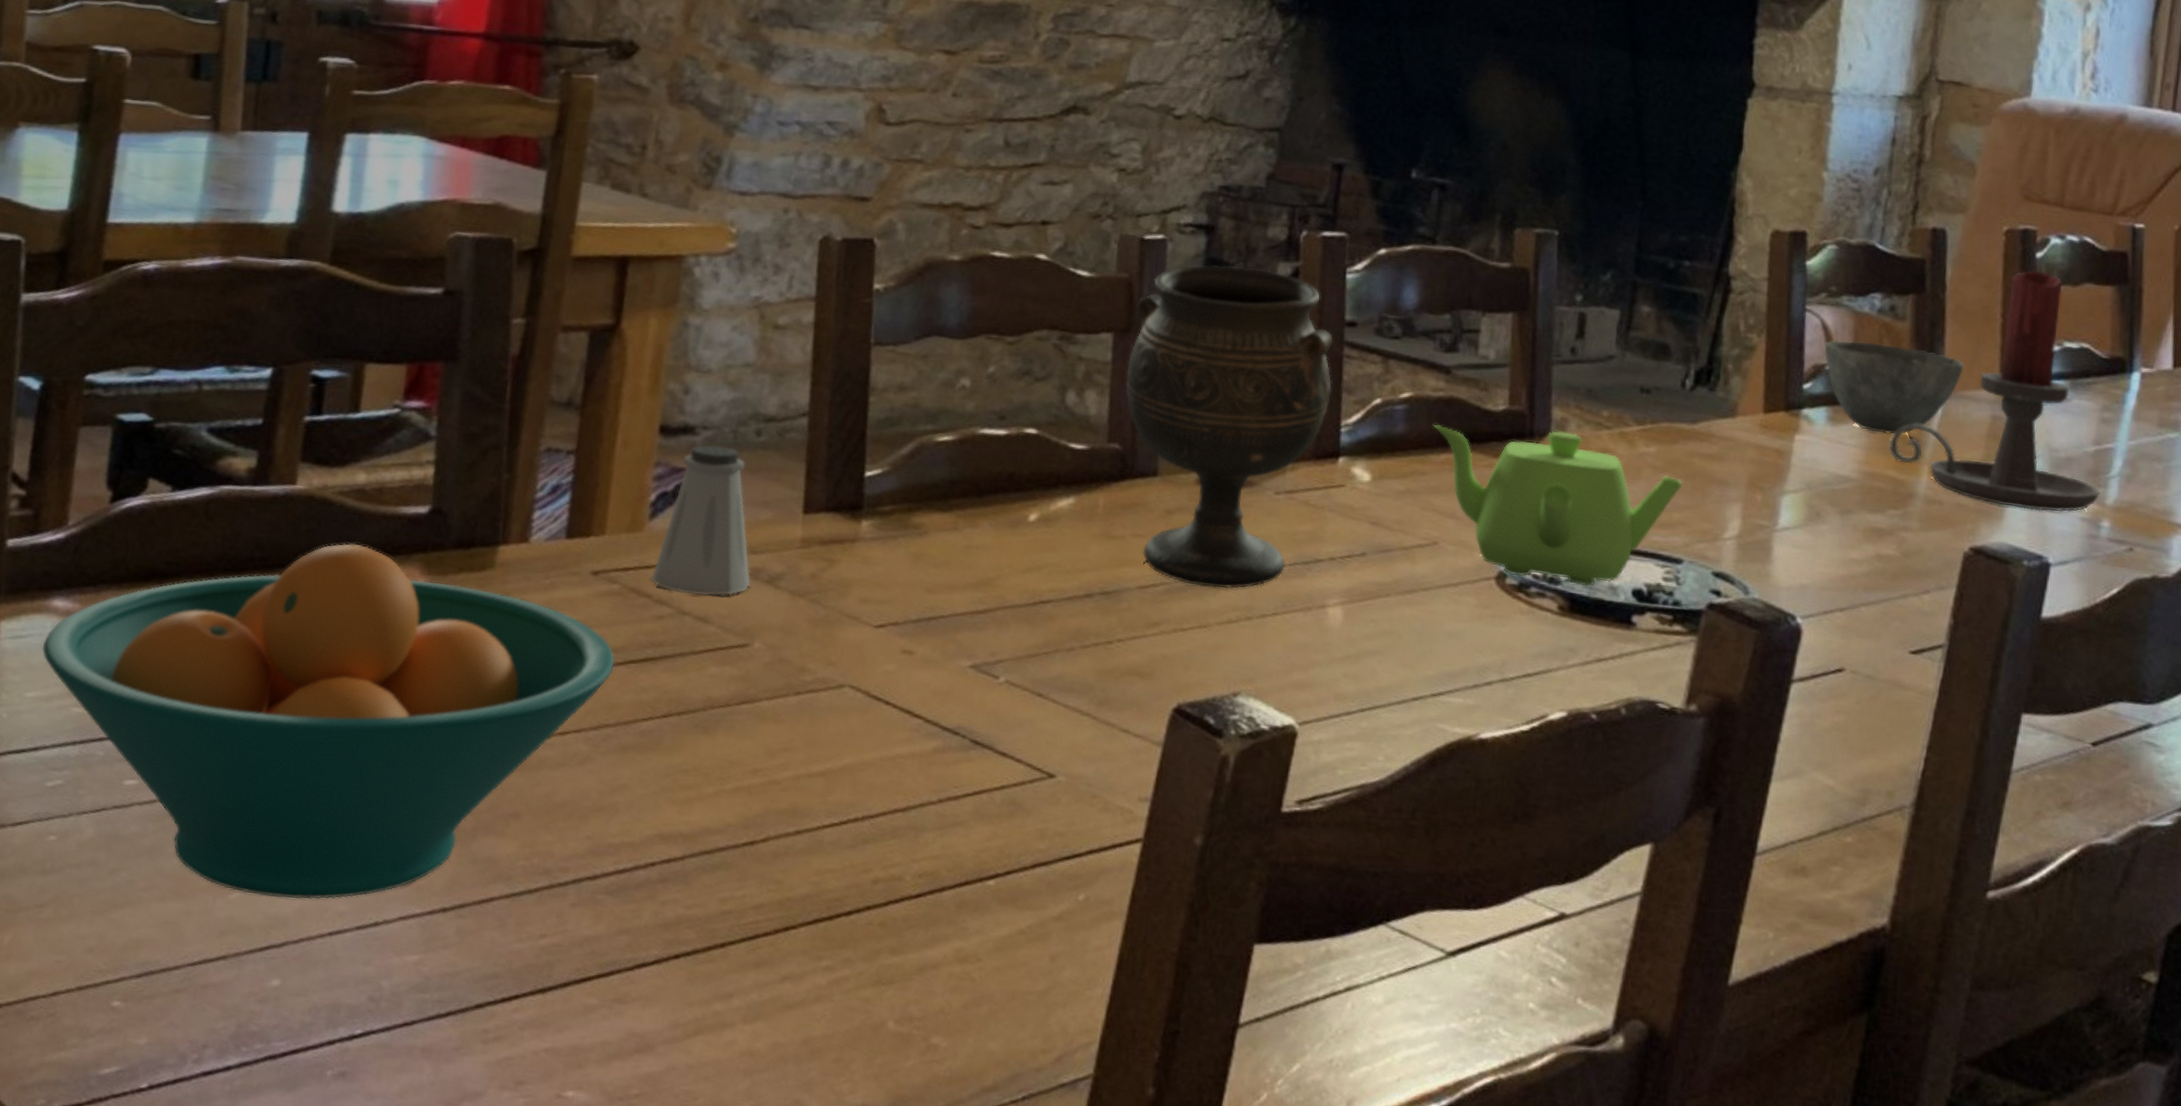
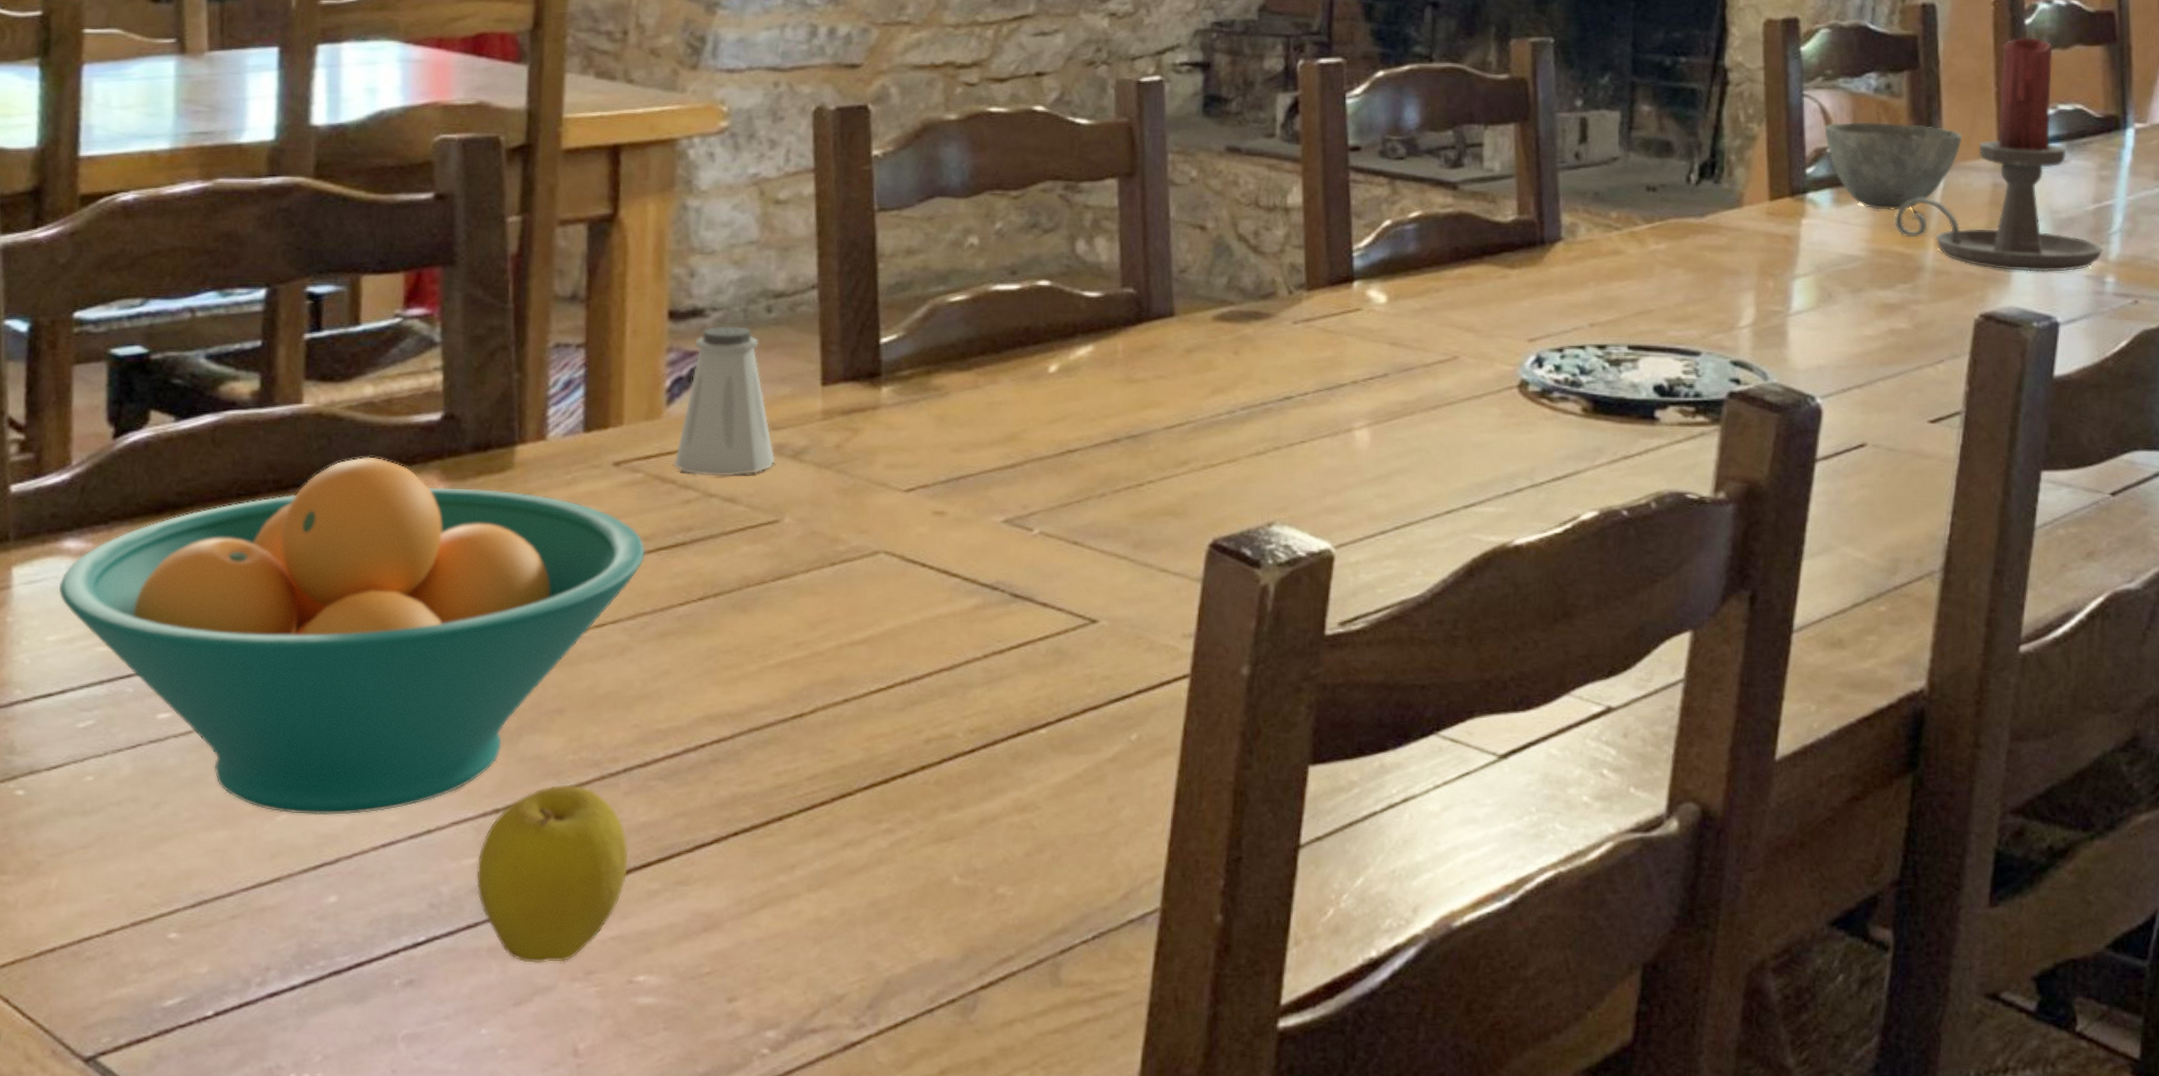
apple: none [417,889,570,1069] -> present [476,785,629,963]
goblet: present [1125,265,1334,589] -> none [1134,101,1341,421]
teapot: present [1433,424,1683,586] -> none [1444,236,1695,387]

